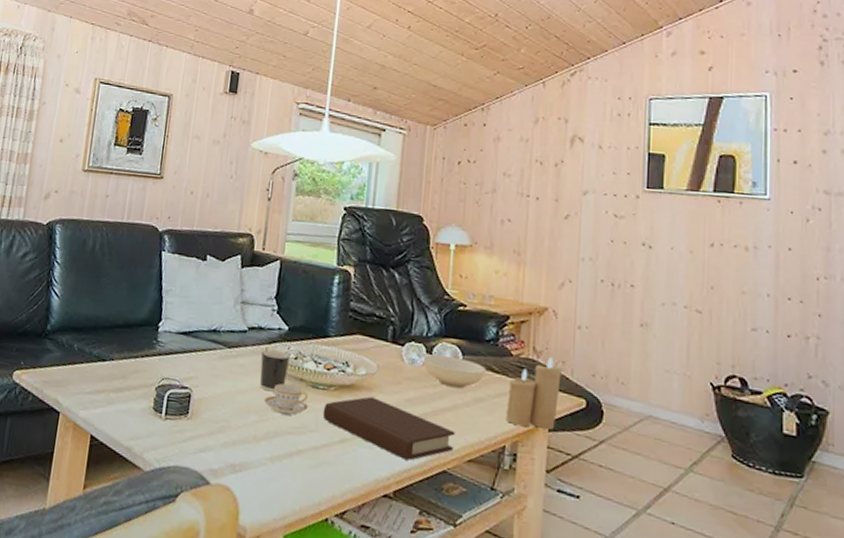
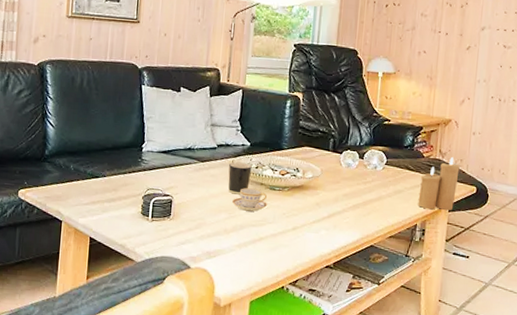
book: present [322,396,456,461] -> none [278,194,380,240]
bowl: present [423,354,486,389] -> none [356,159,404,184]

